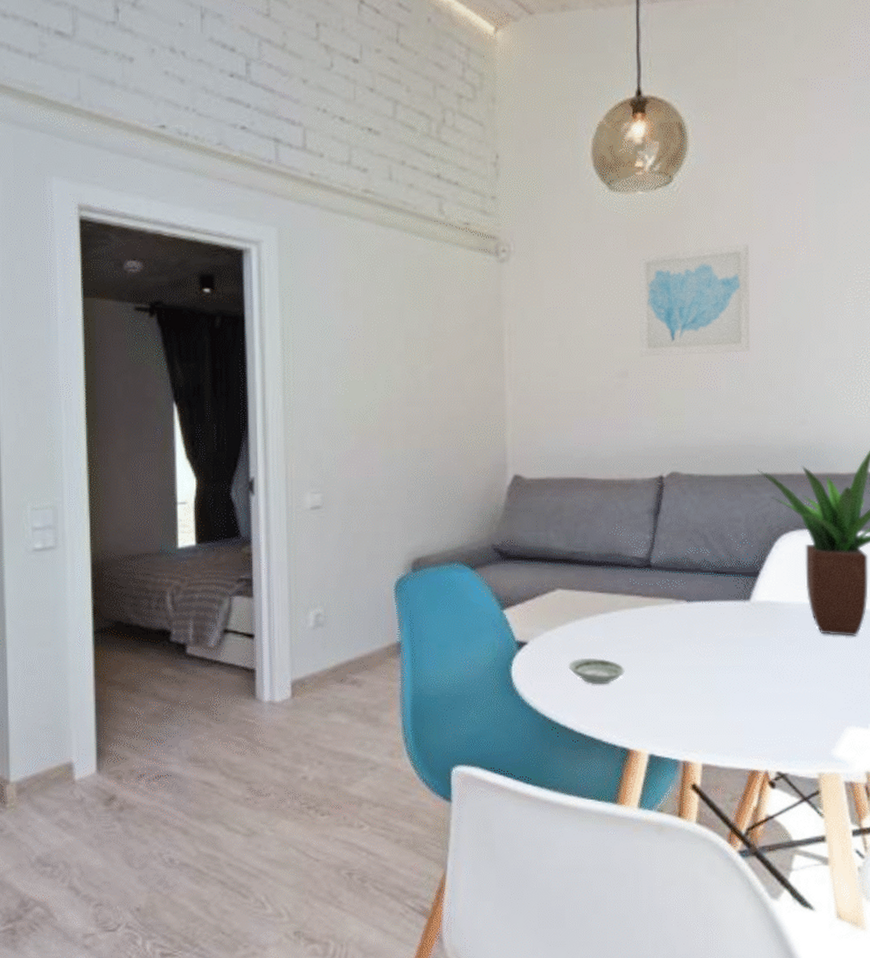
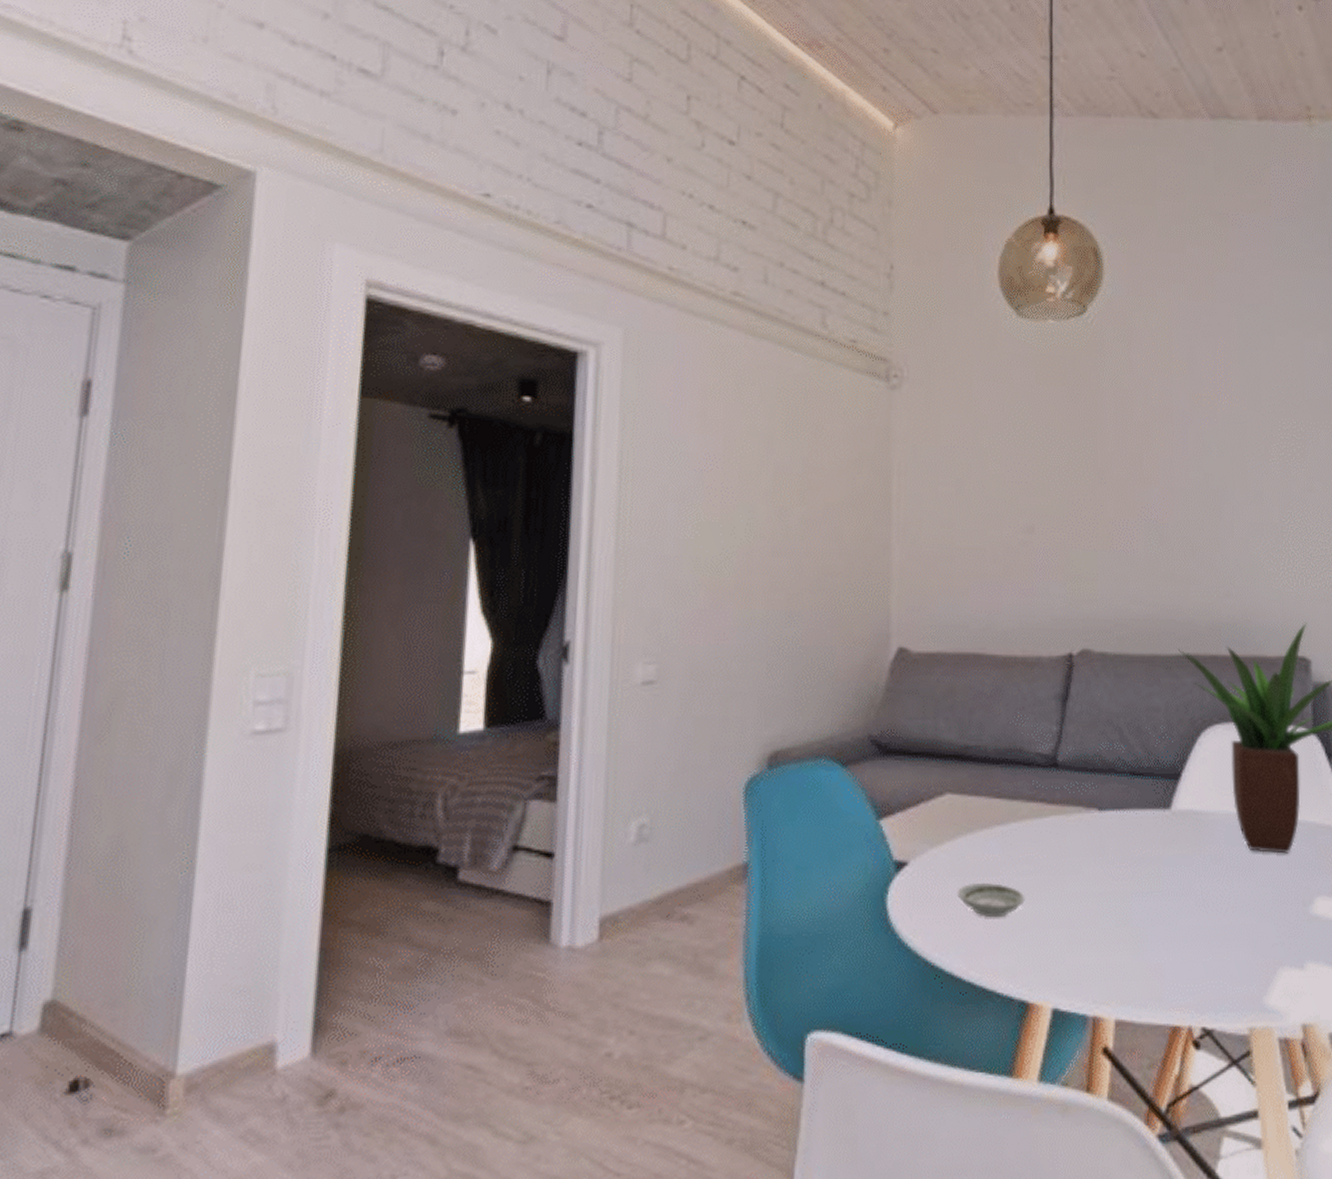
wall art: present [639,243,750,357] -> none [1047,387,1169,512]

